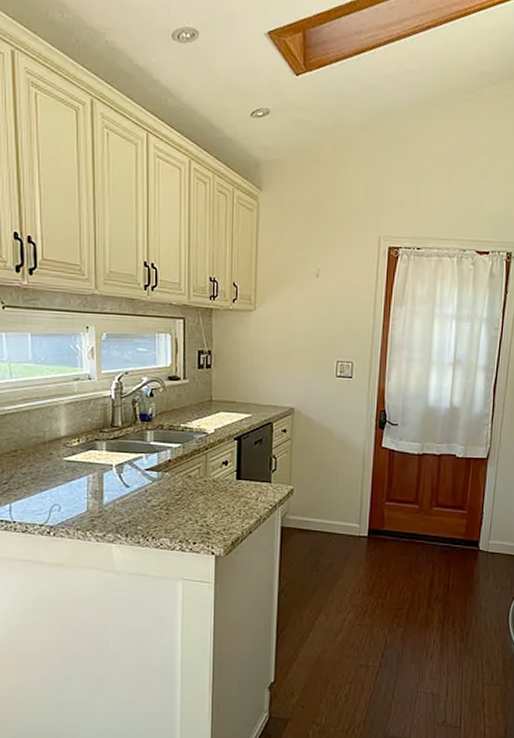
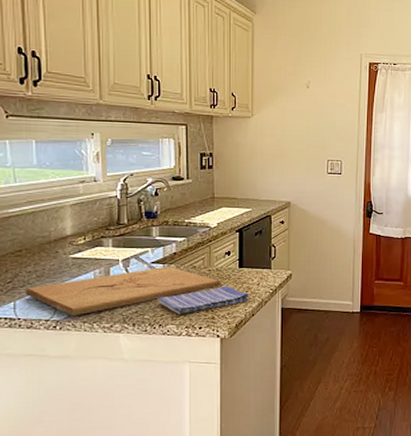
cutting board: none [21,473,217,523] -> present [26,265,221,317]
dish towel: none [150,498,246,527] -> present [156,285,249,314]

